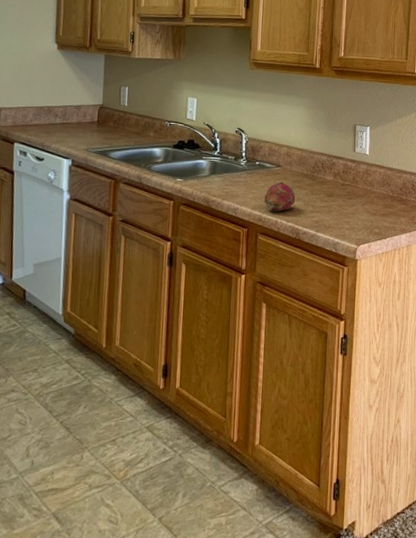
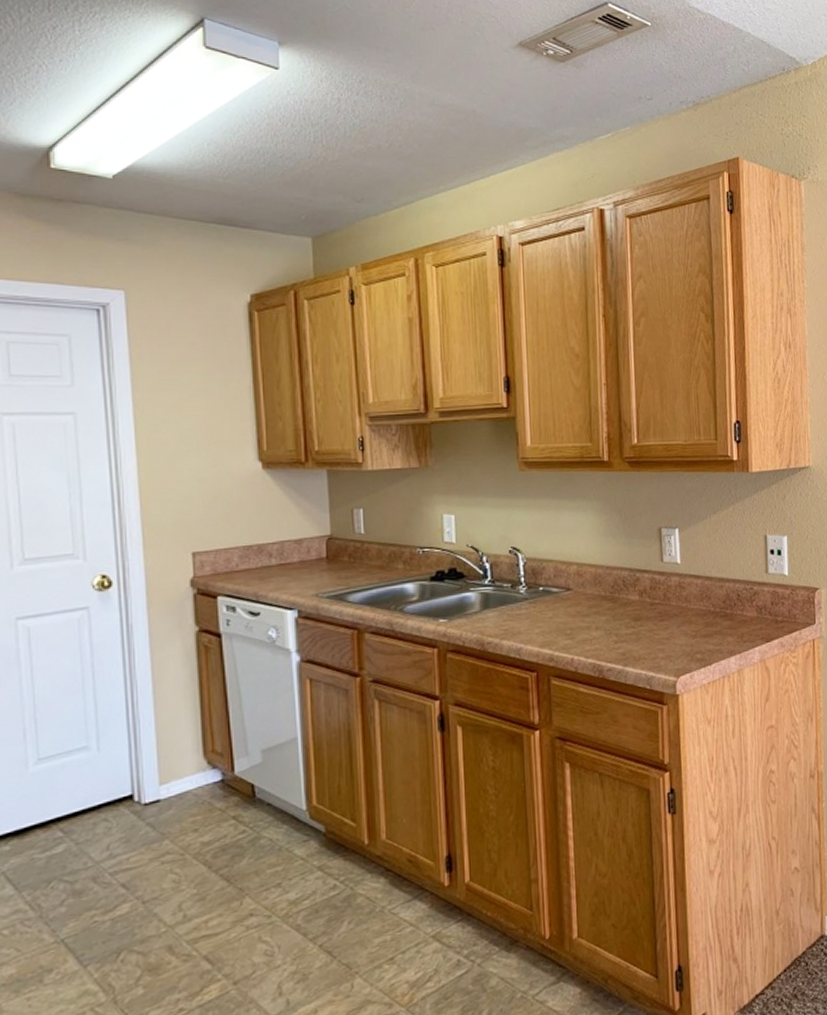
fruit: present [263,181,296,212] -> none [553,608,595,648]

